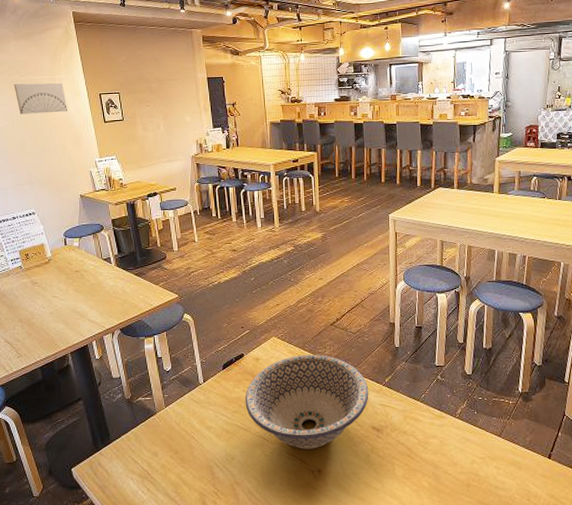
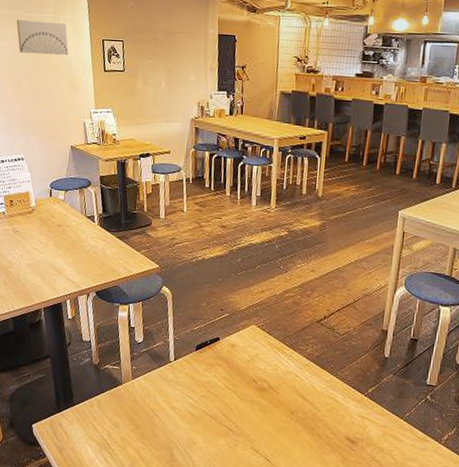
bowl: present [245,354,369,449] -> none [214,348,349,450]

